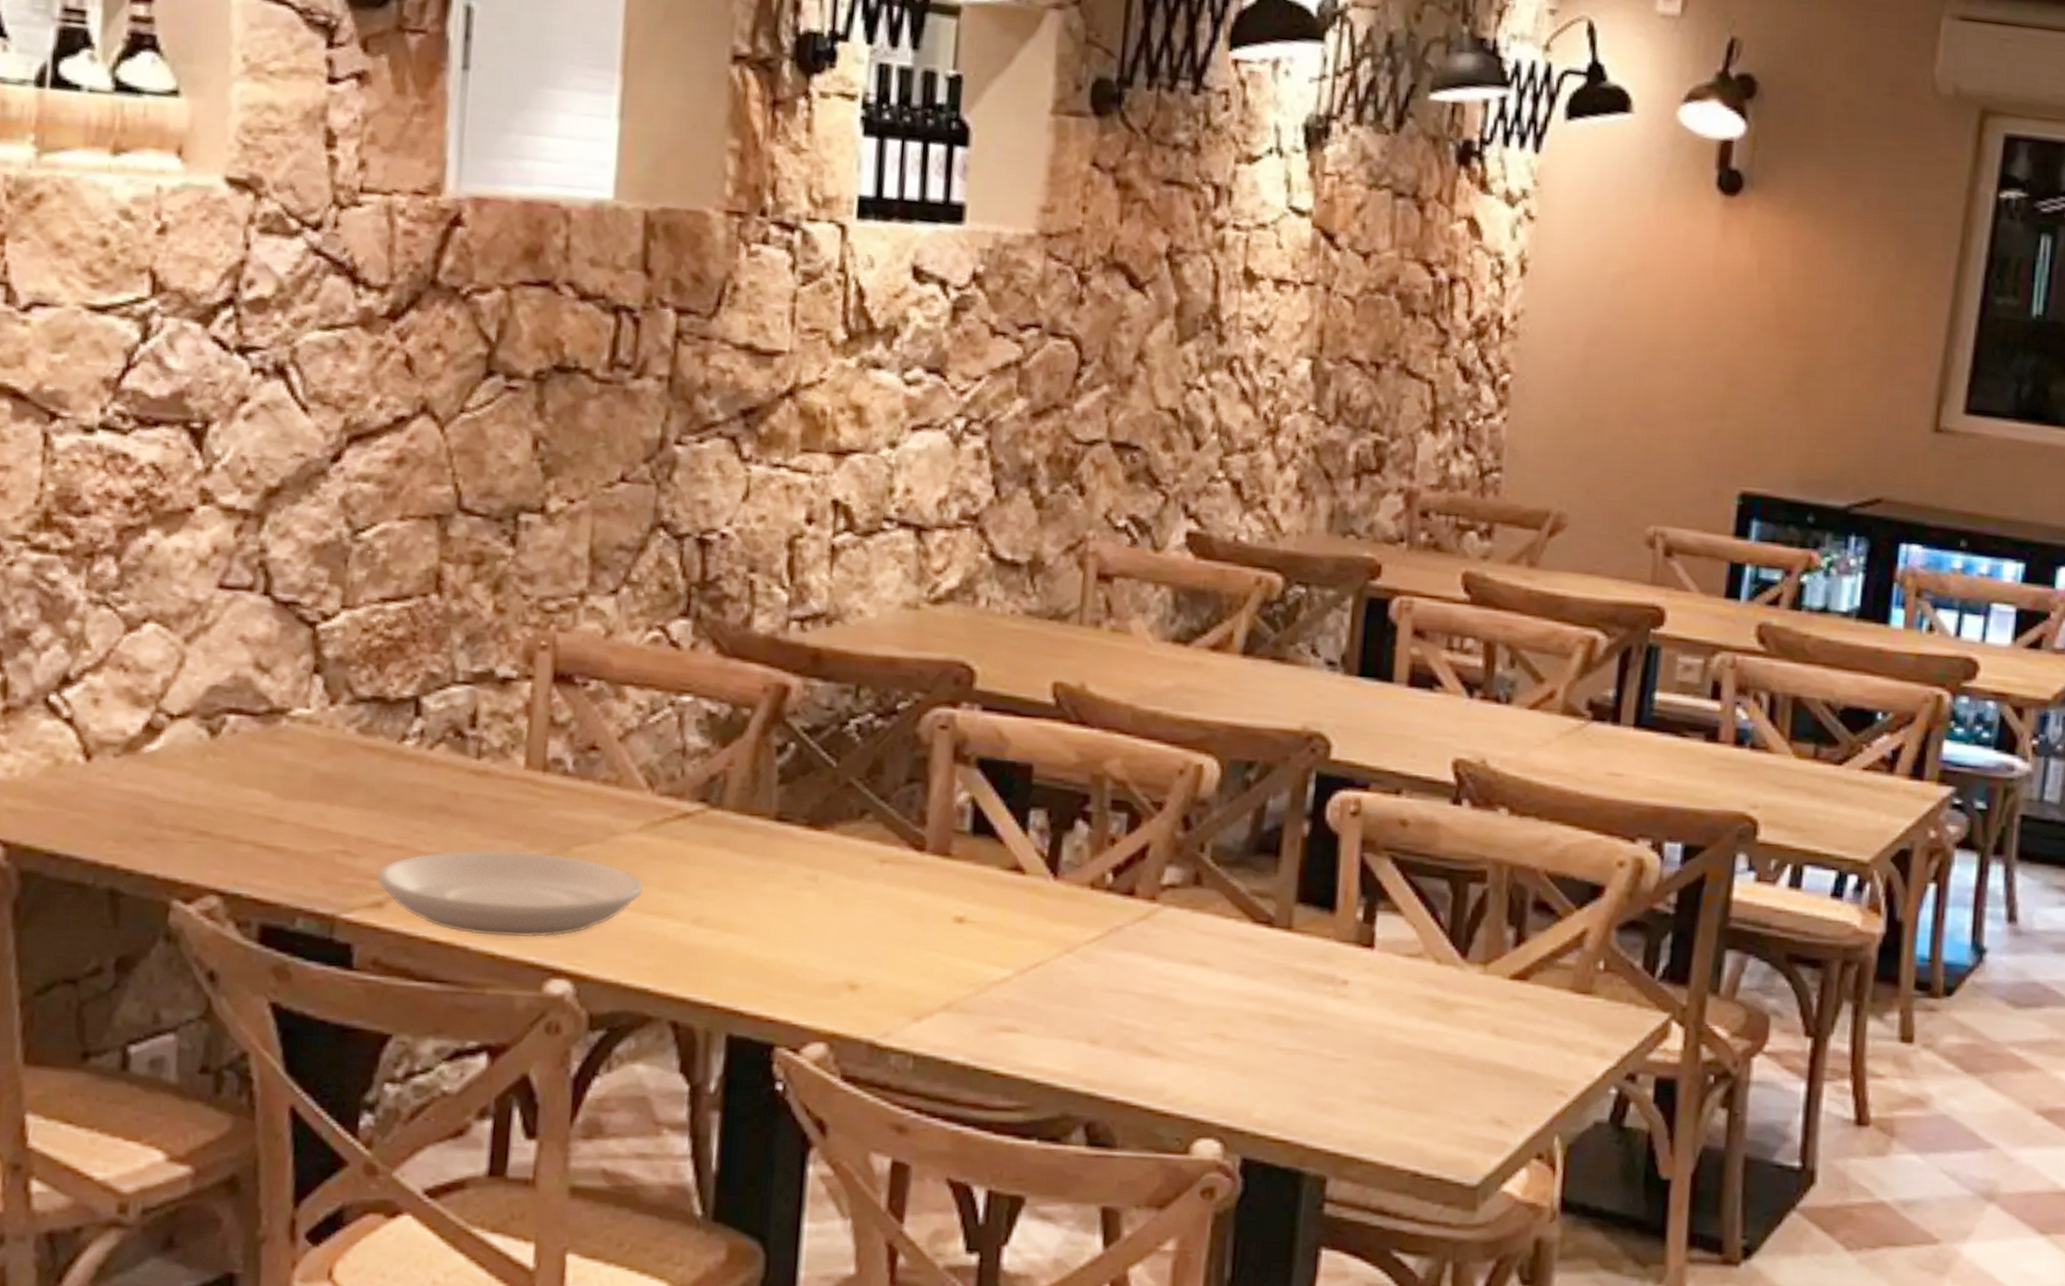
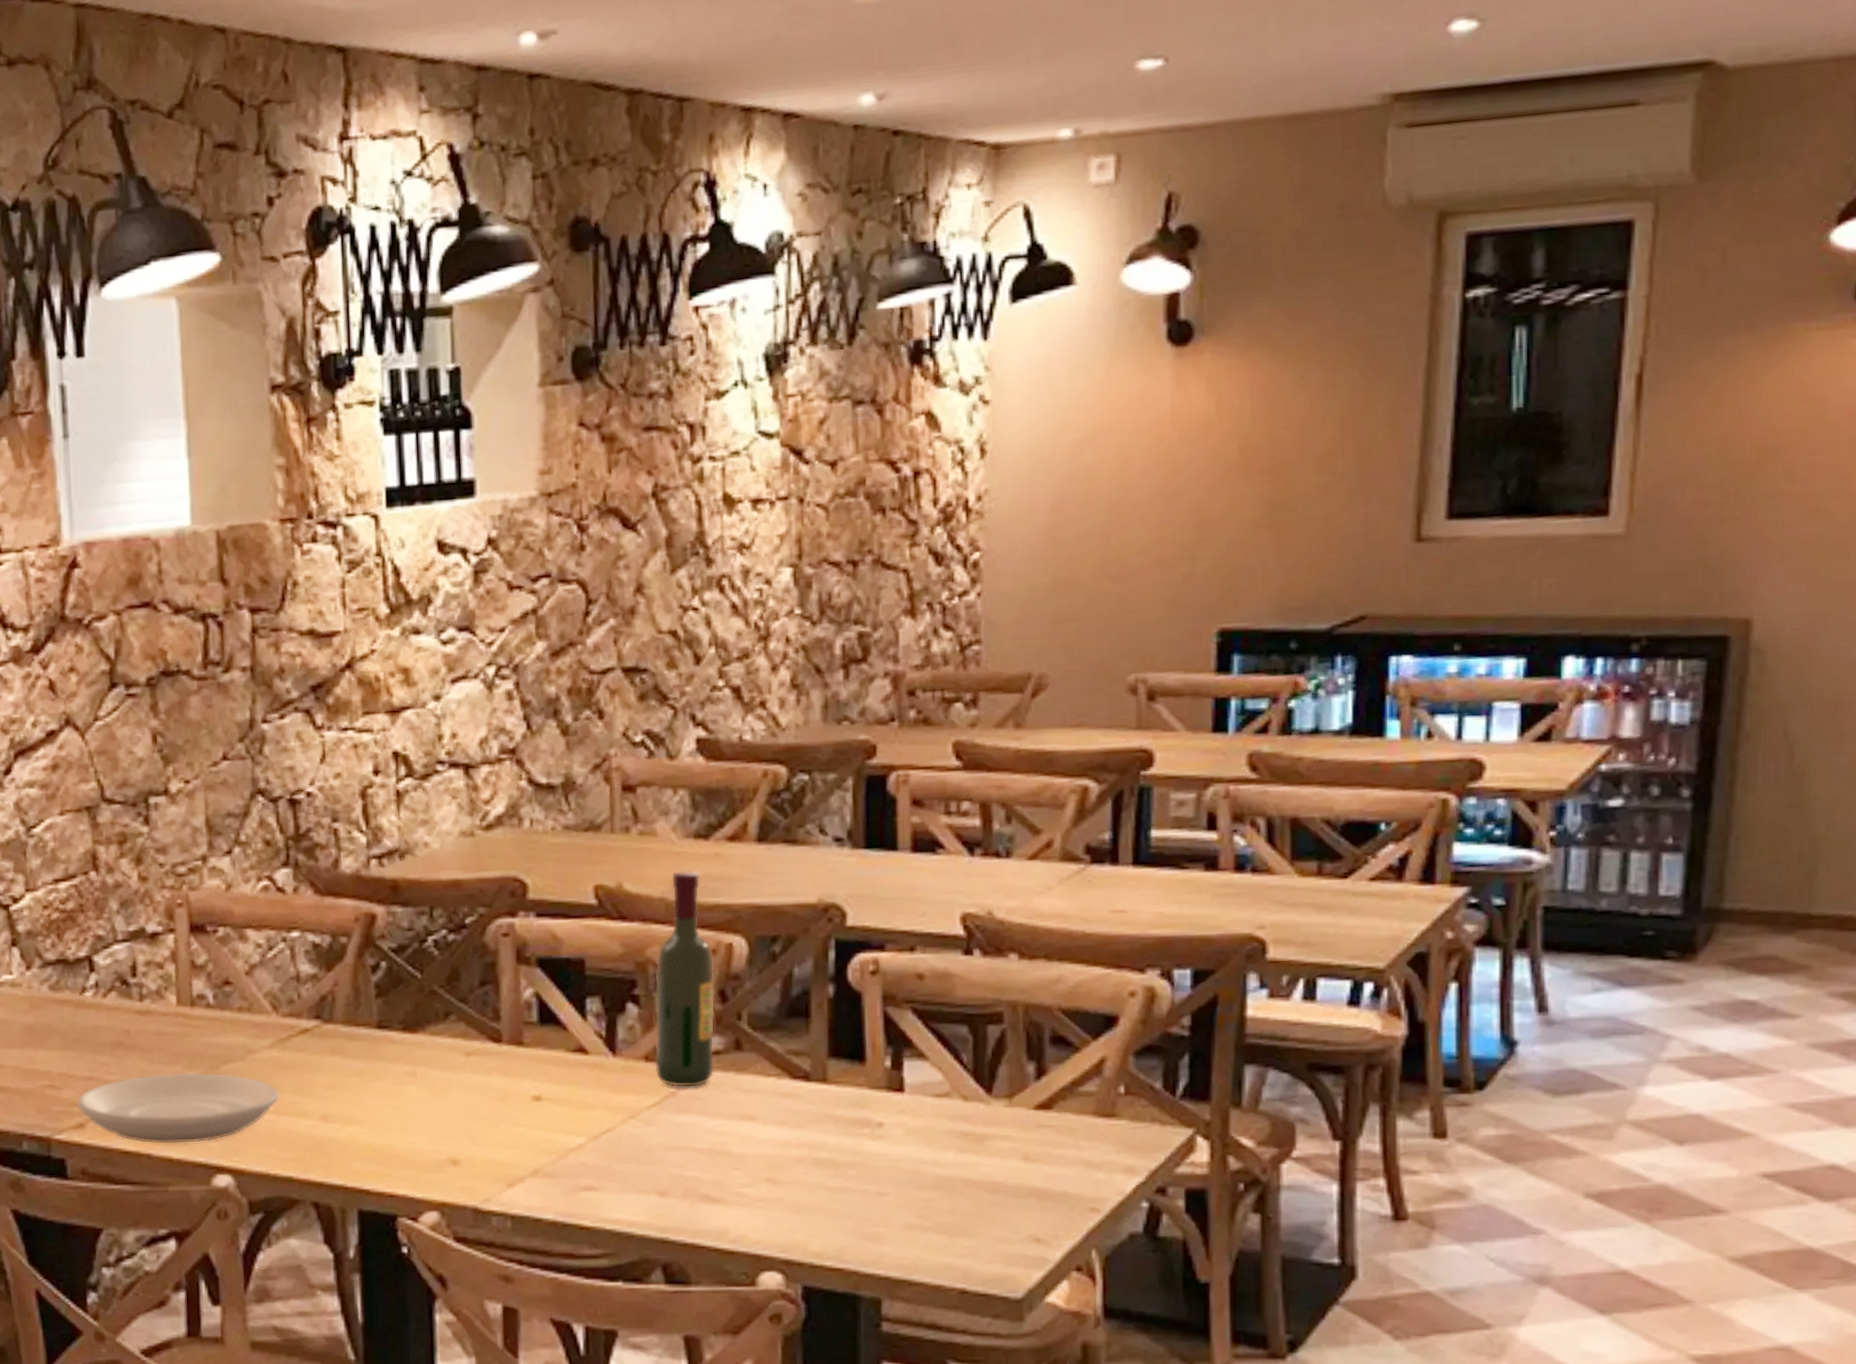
wine bottle: none [1100,676,1181,924] -> present [654,870,716,1088]

